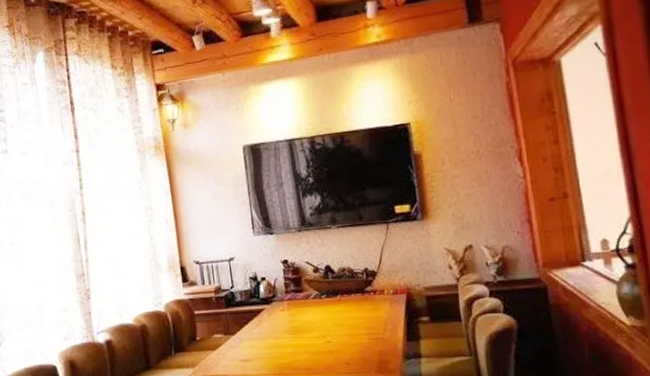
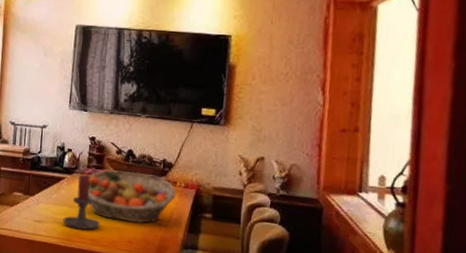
candle holder: none [271,300,312,360] -> present [63,174,100,230]
fruit basket: none [289,287,387,344] -> present [88,170,177,223]

